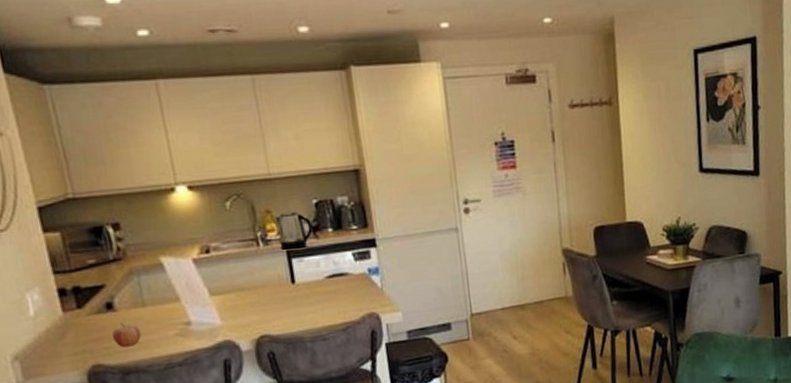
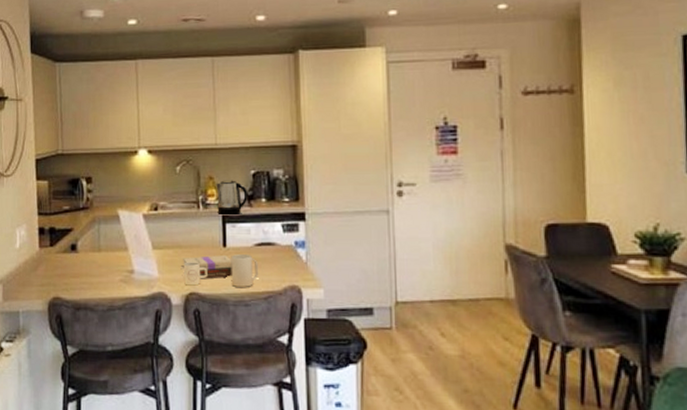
fruit: present [112,323,142,348] -> none [71,264,94,286]
books: none [246,292,306,320] -> present [180,255,232,279]
mug: none [248,302,278,329] -> present [183,262,207,286]
mug: none [301,288,334,323] -> present [231,254,259,287]

